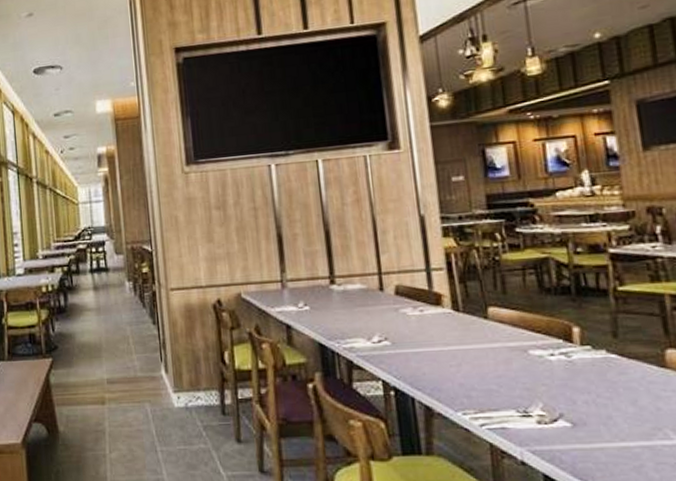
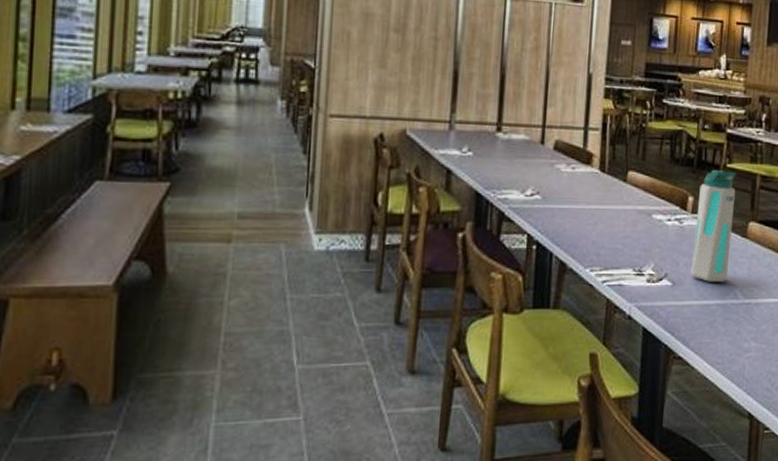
water bottle: none [585,294,649,421] -> present [691,169,736,282]

